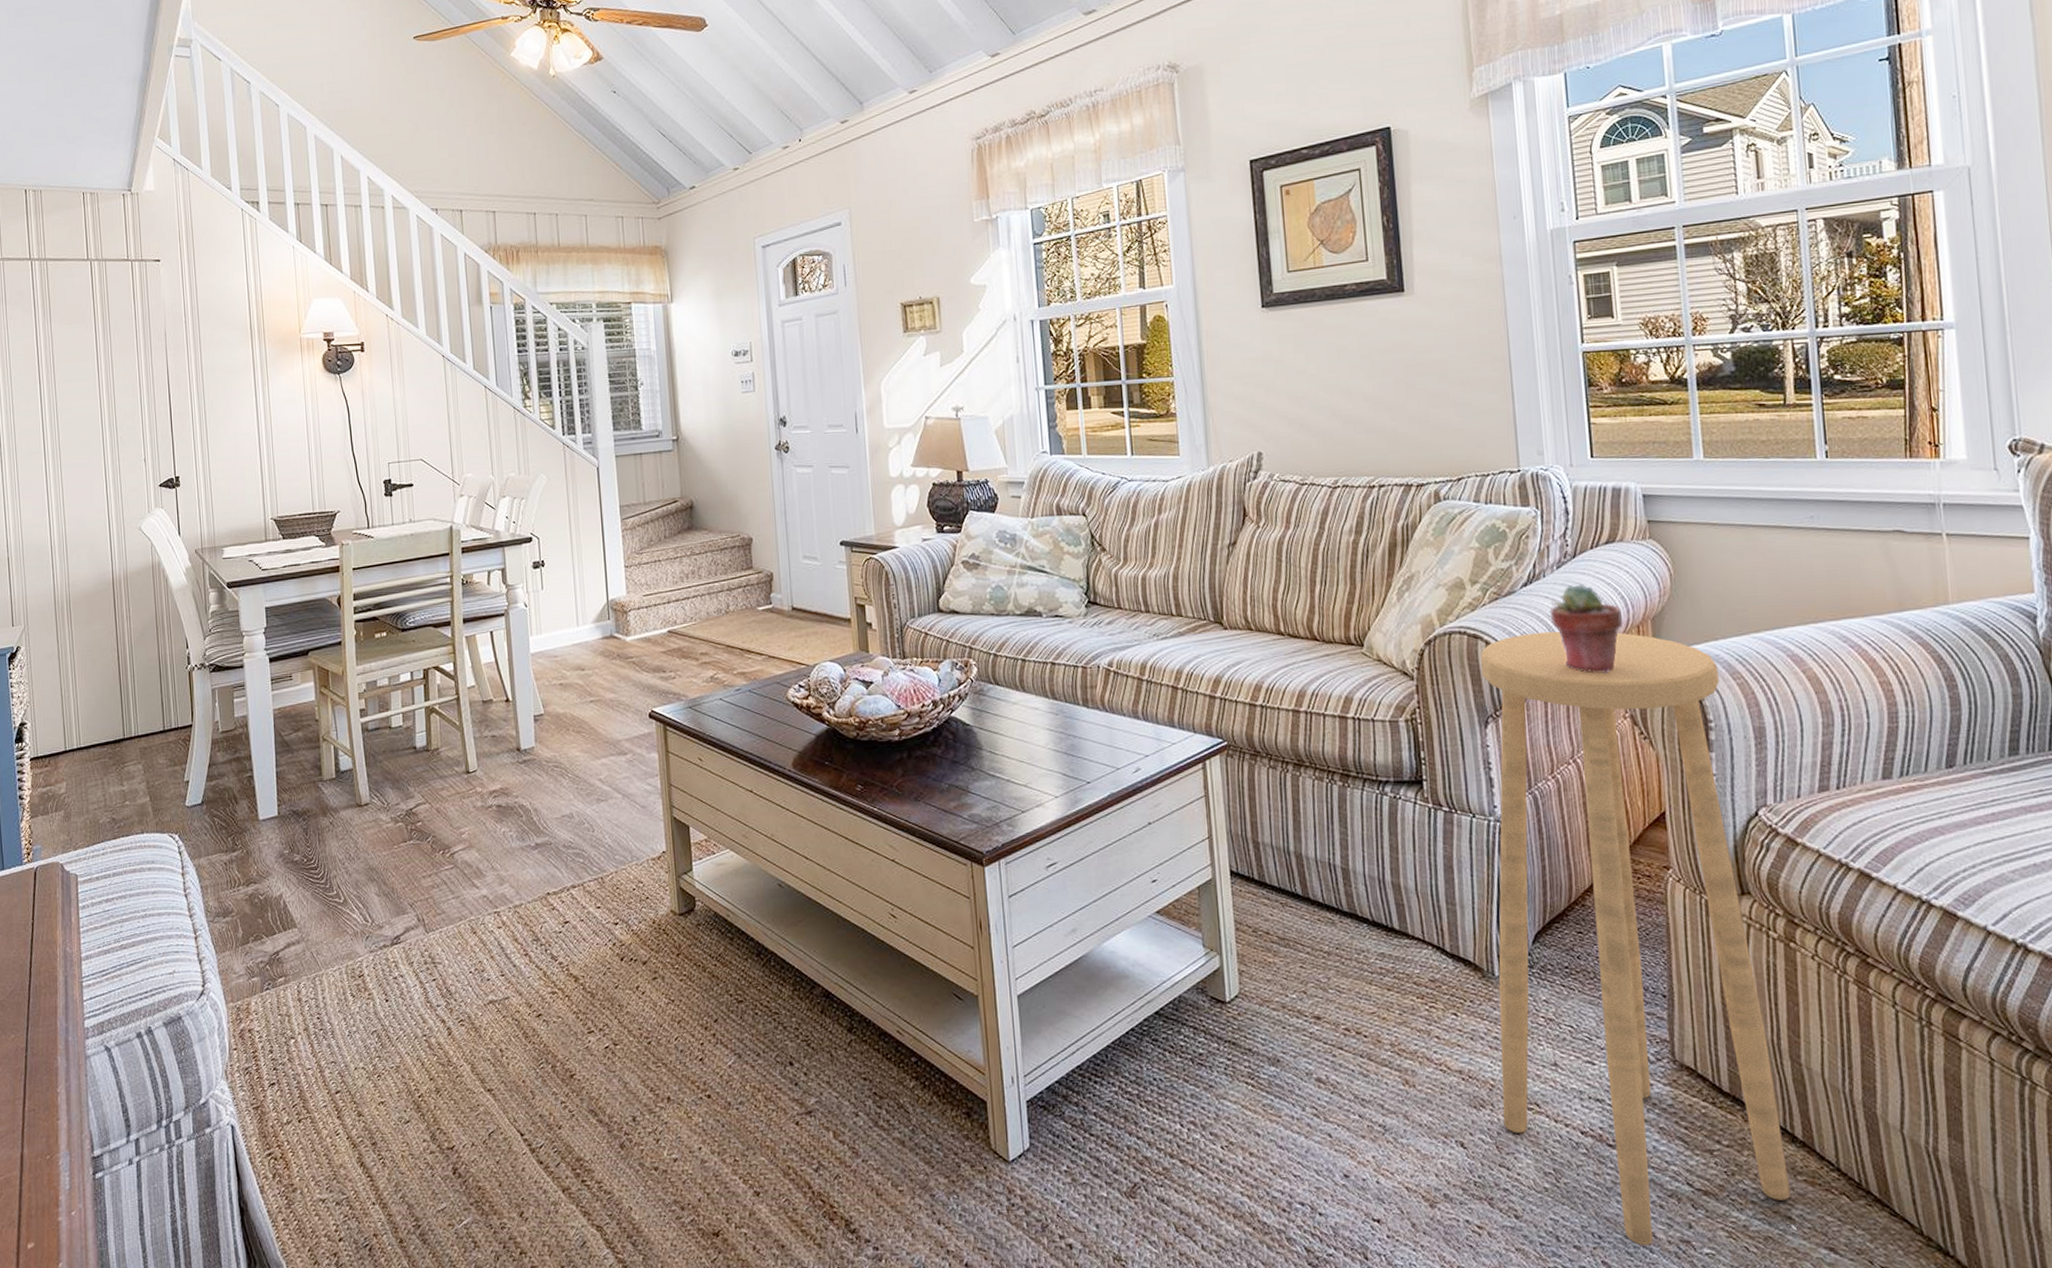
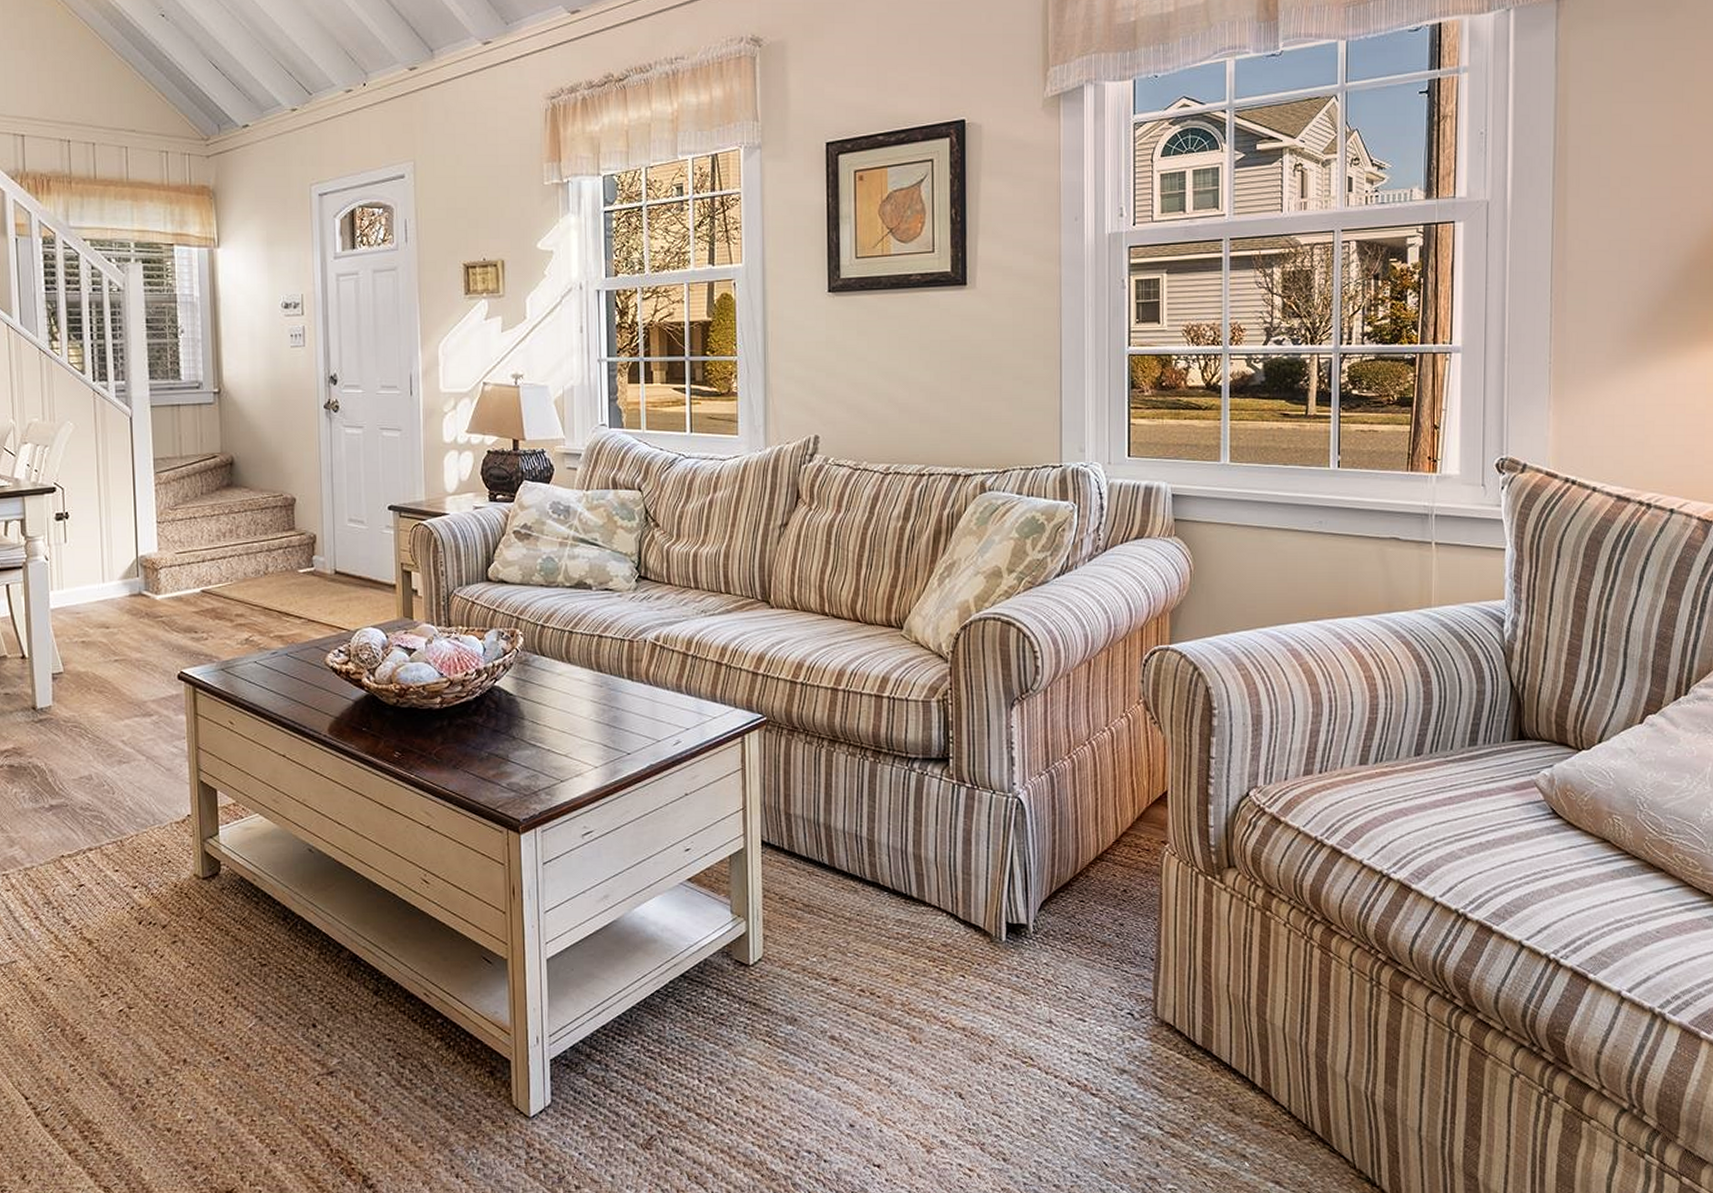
stool: present [1480,631,1791,1245] -> none [999,620,1247,1183]
potted succulent: present [1549,584,1624,673] -> none [1078,576,1145,661]

